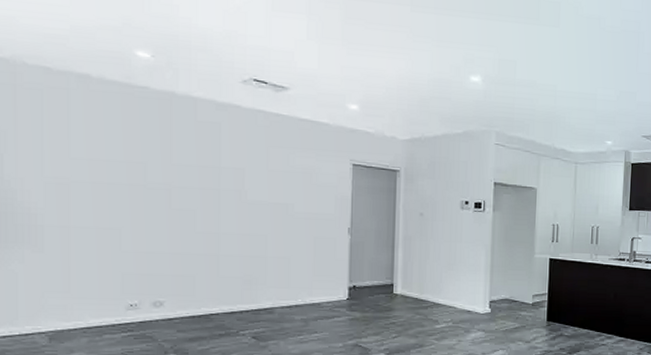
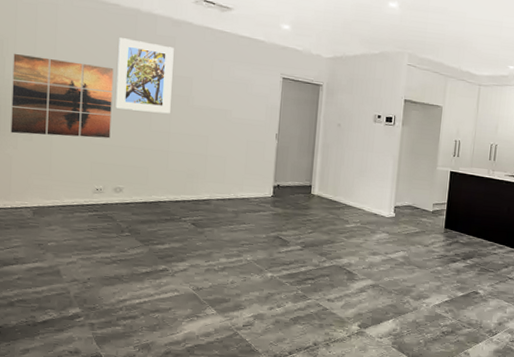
wall art: none [14,148,145,245] -> present [11,53,114,139]
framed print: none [150,125,220,212] -> present [115,37,174,114]

